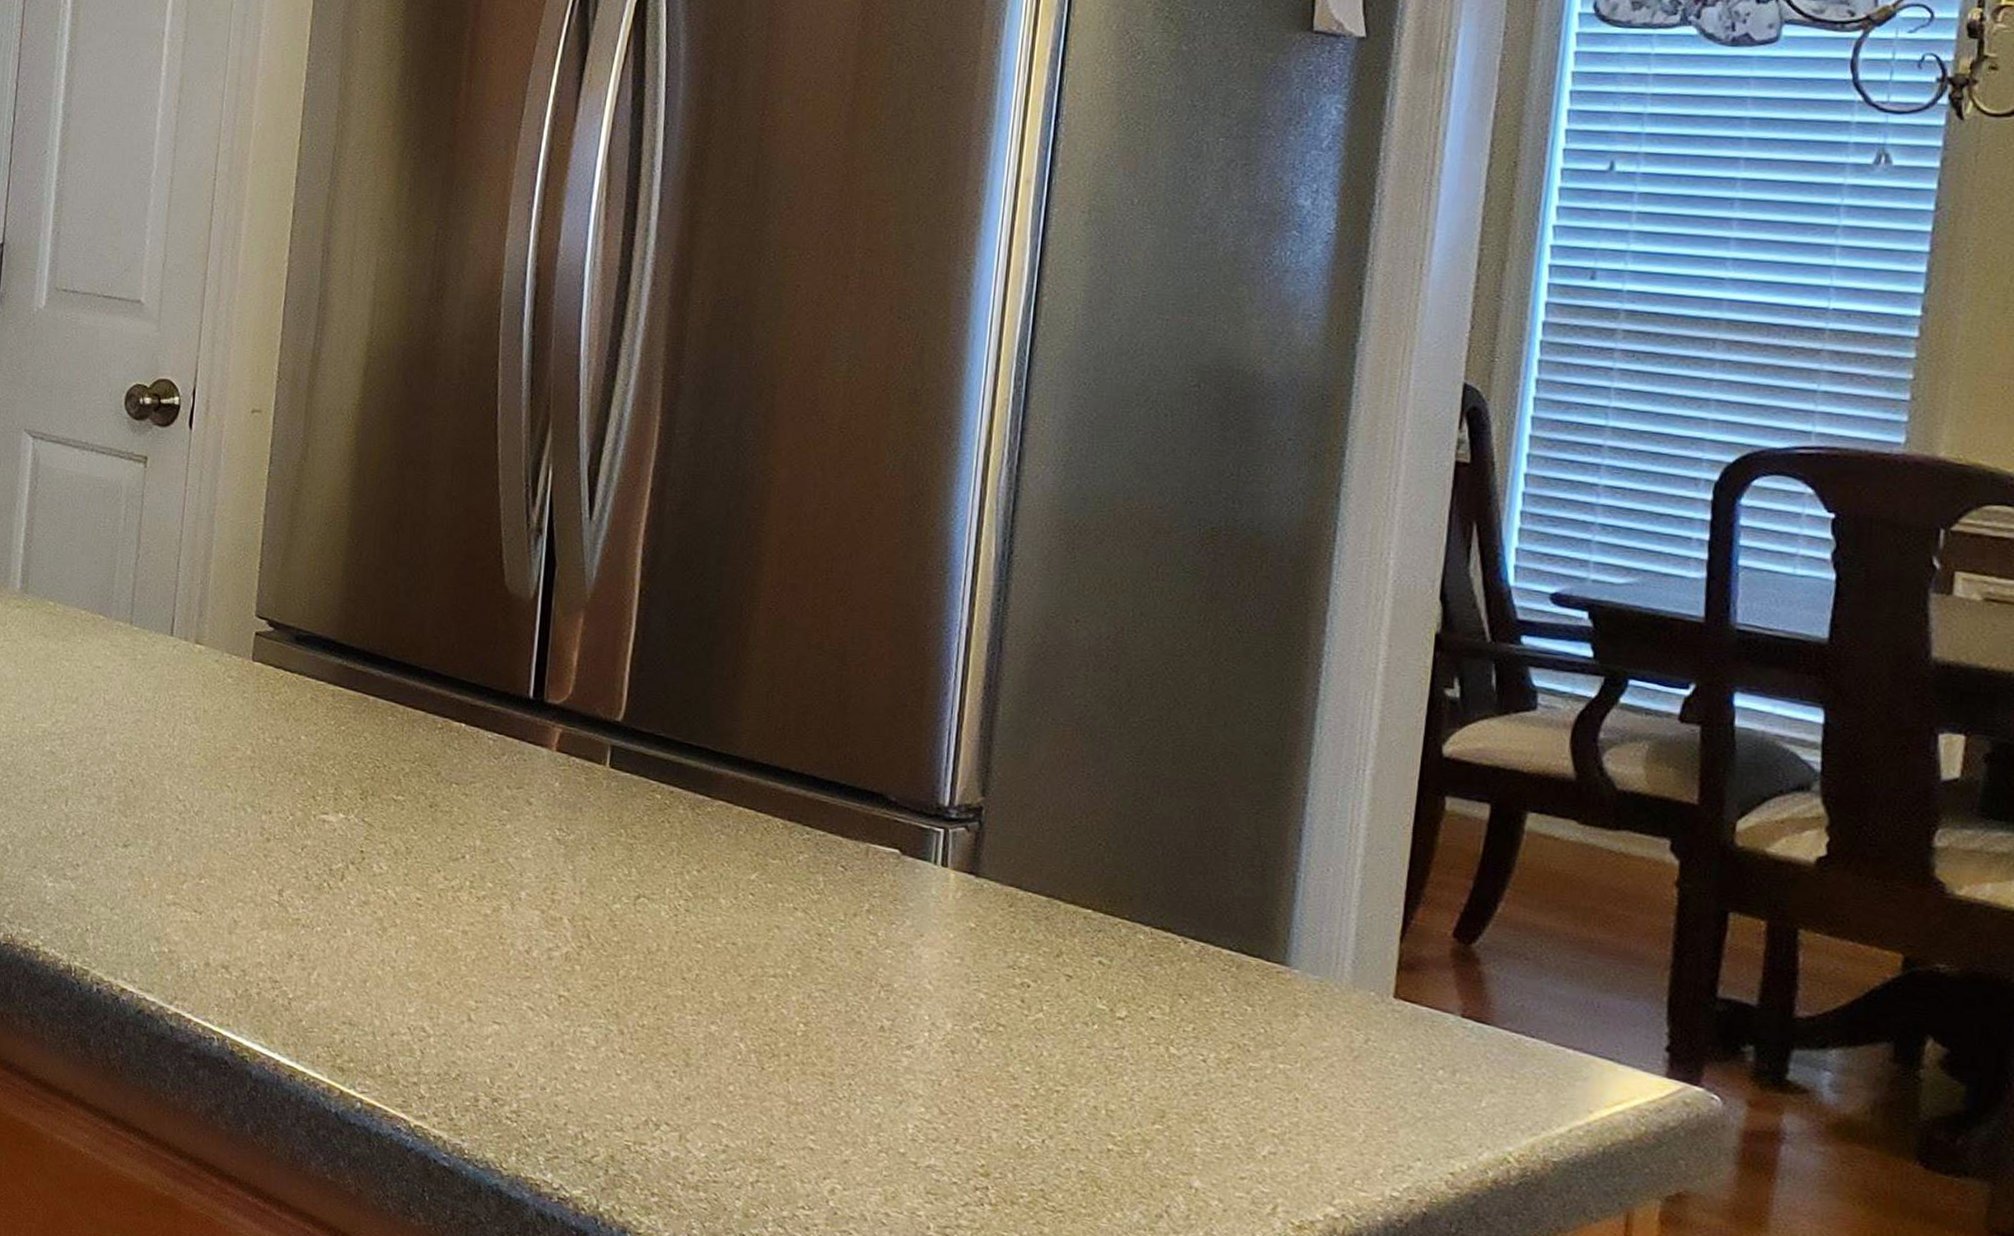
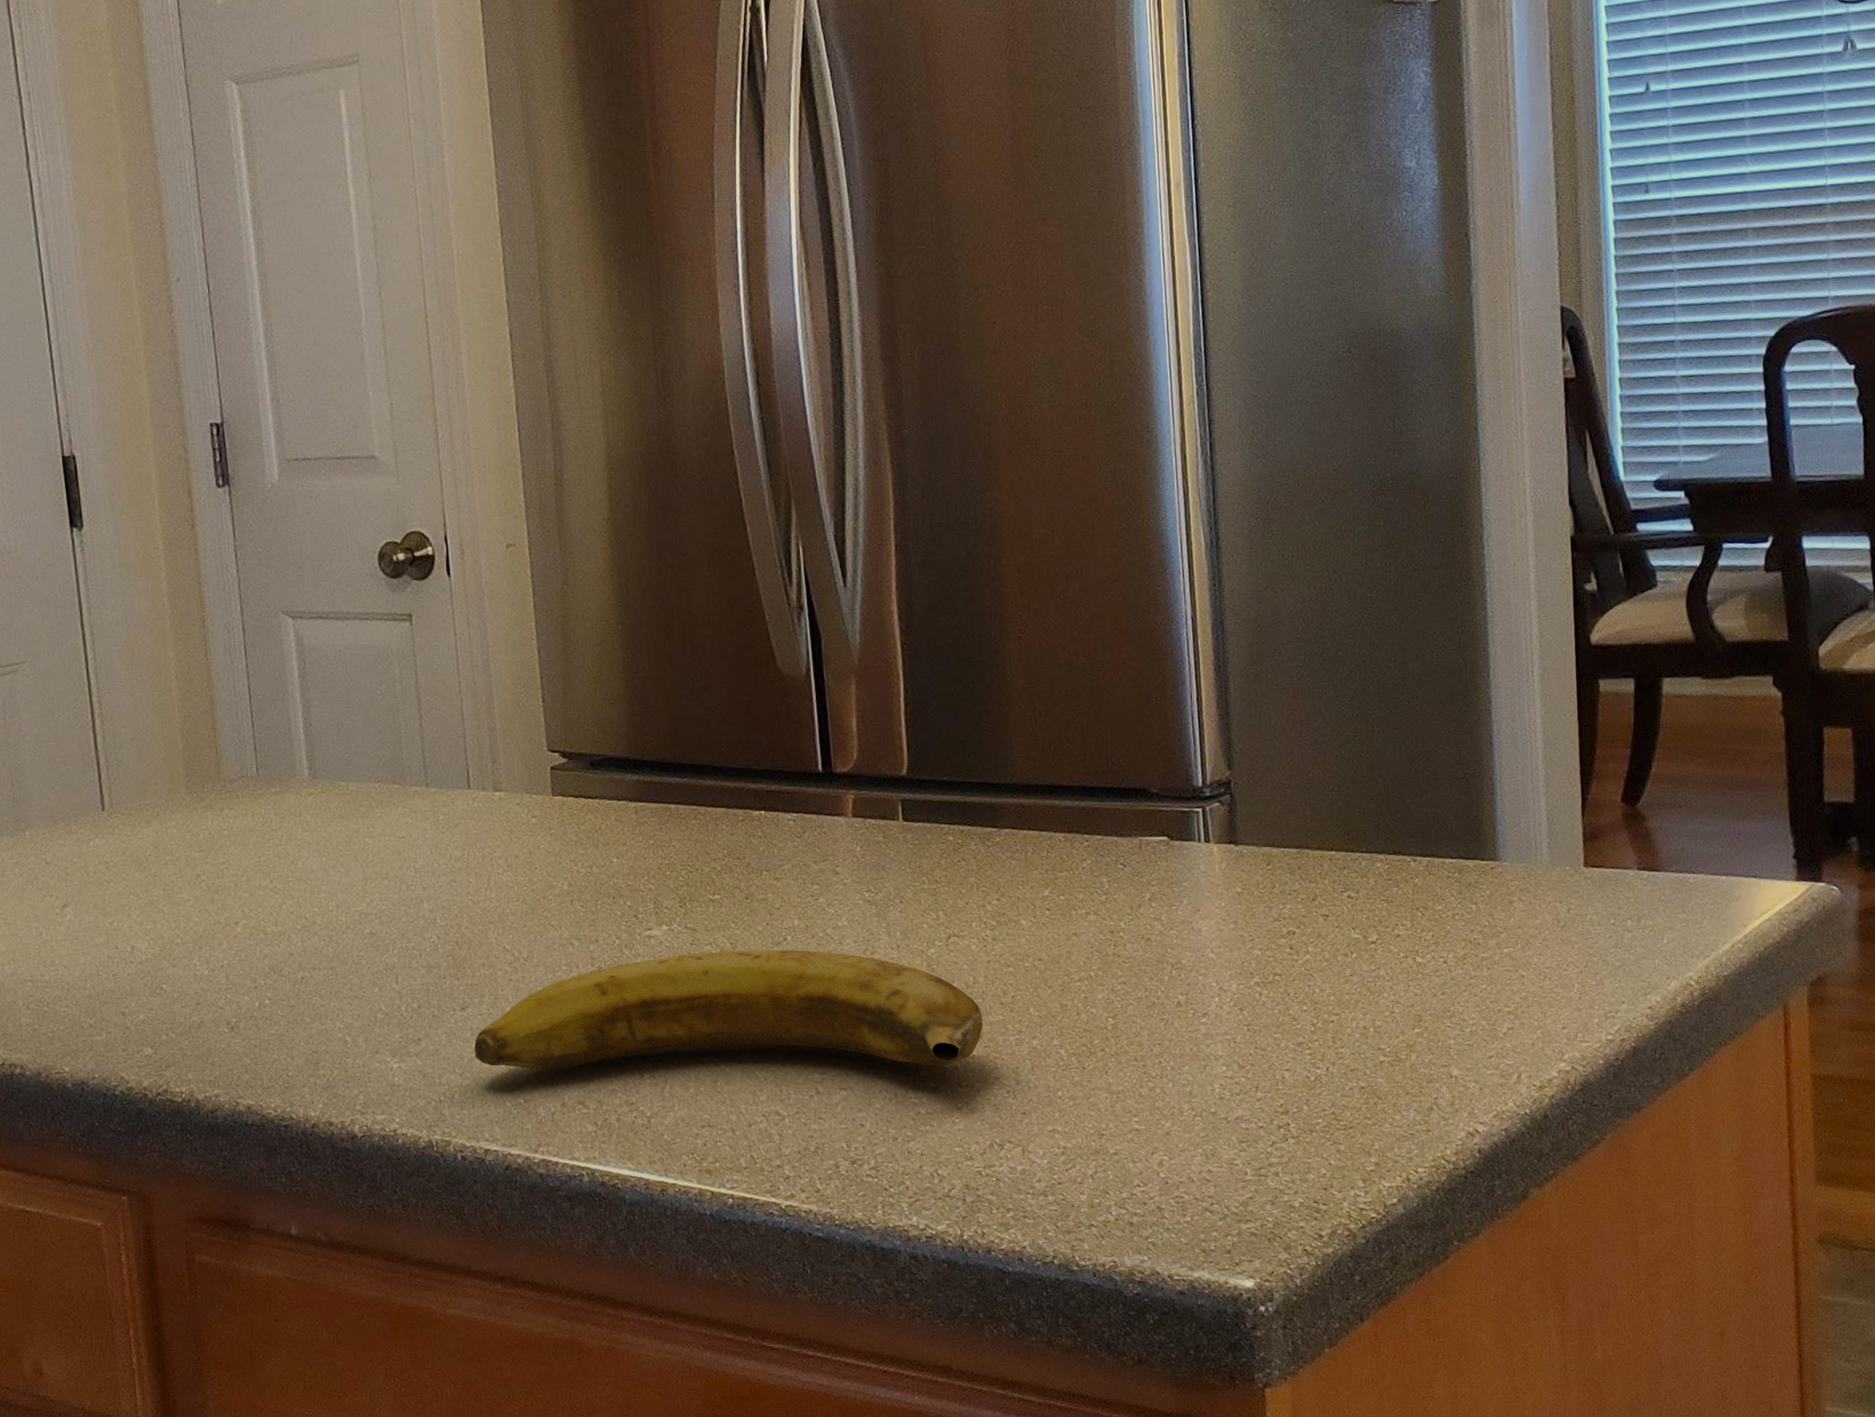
banana: none [128,840,661,1027] -> present [474,949,984,1070]

